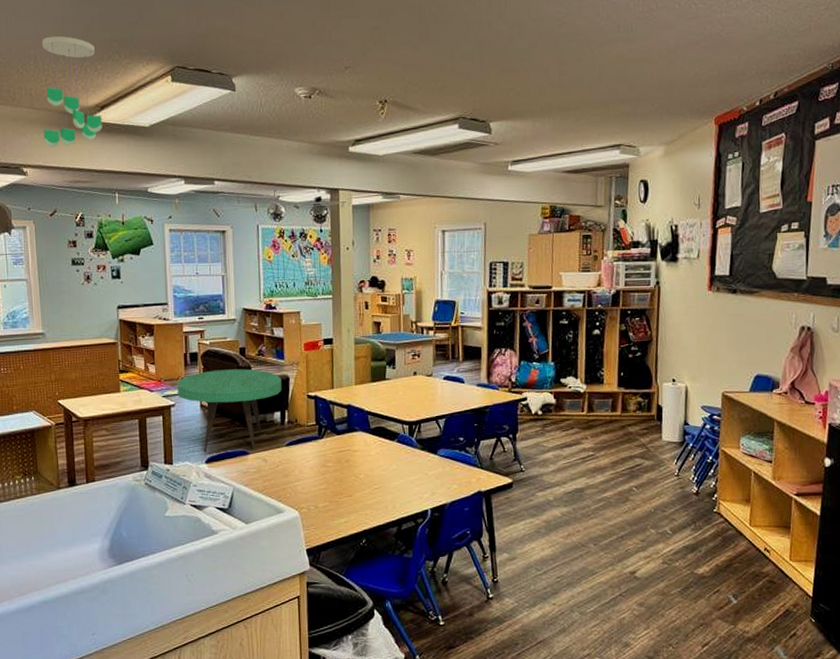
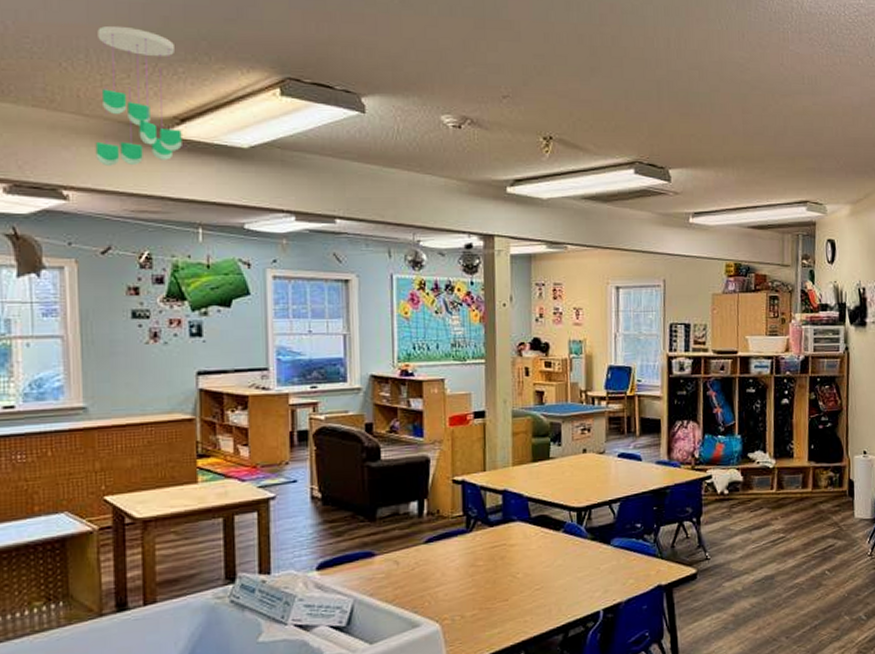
coffee table: present [177,369,282,452] -> none [279,449,420,557]

